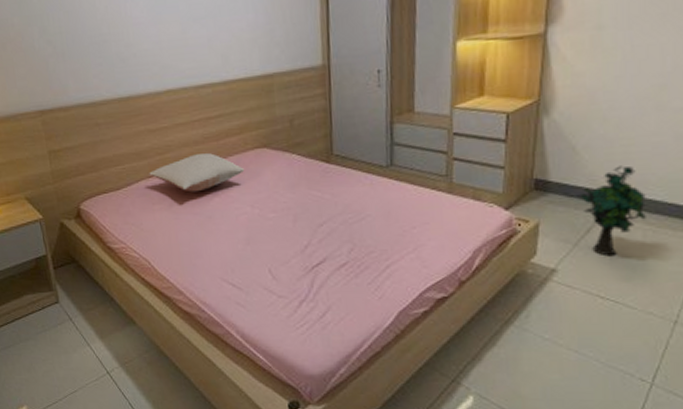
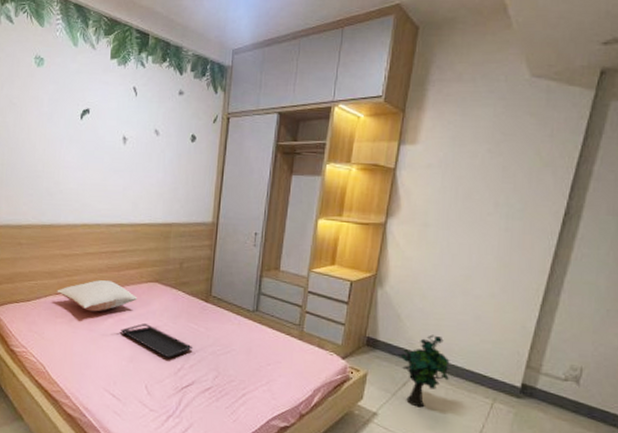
serving tray: none [230,198,320,234] -> present [121,323,193,357]

